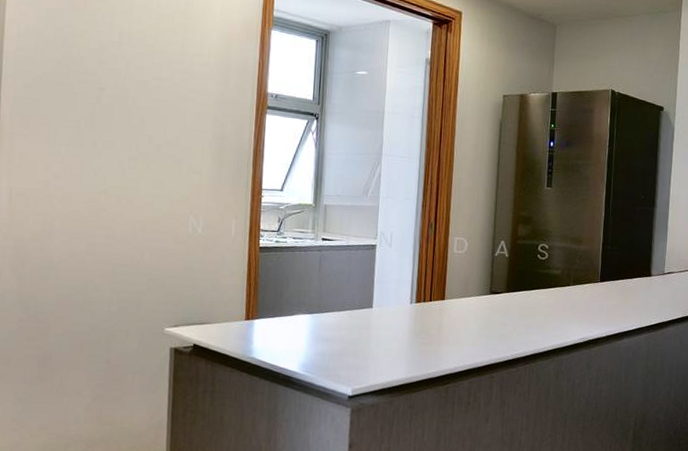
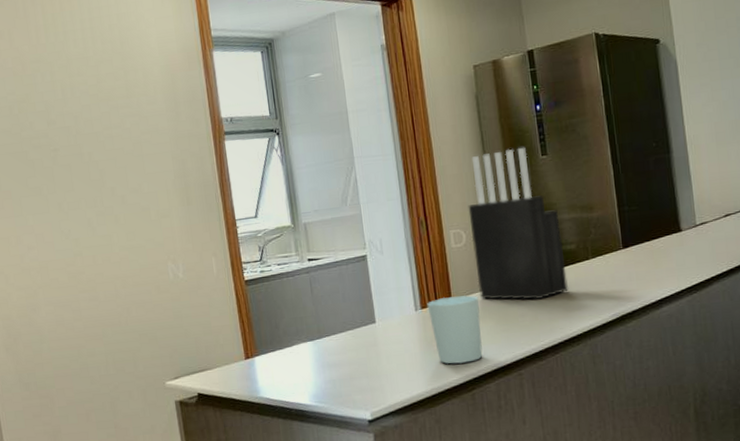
cup: none [421,296,468,359] -> present [427,295,483,364]
knife block: none [470,175,551,313] -> present [468,147,569,300]

